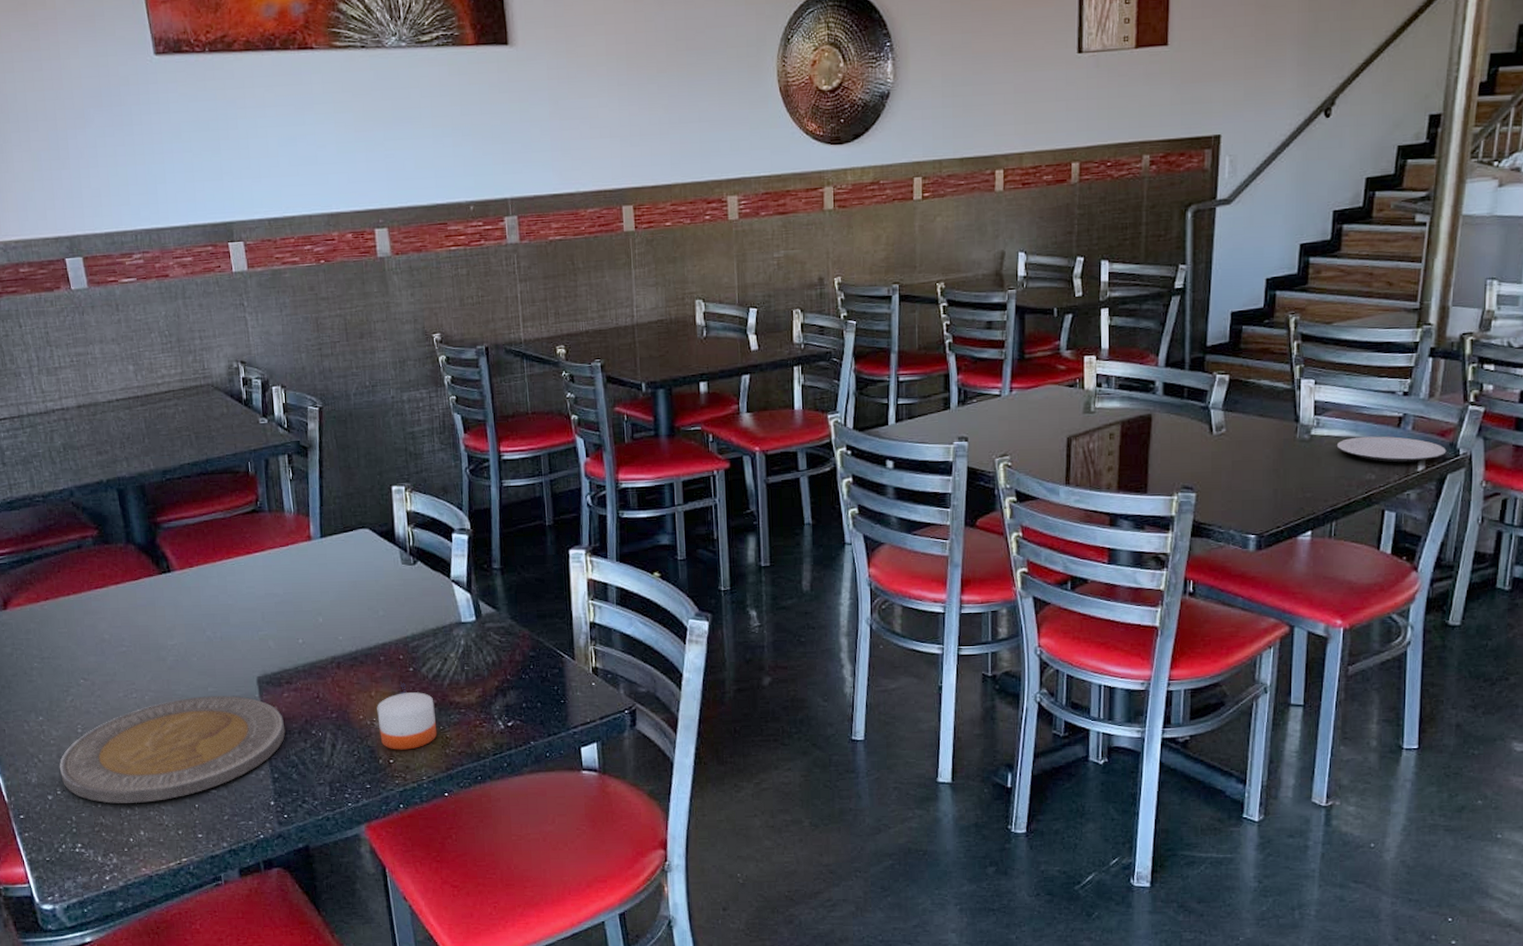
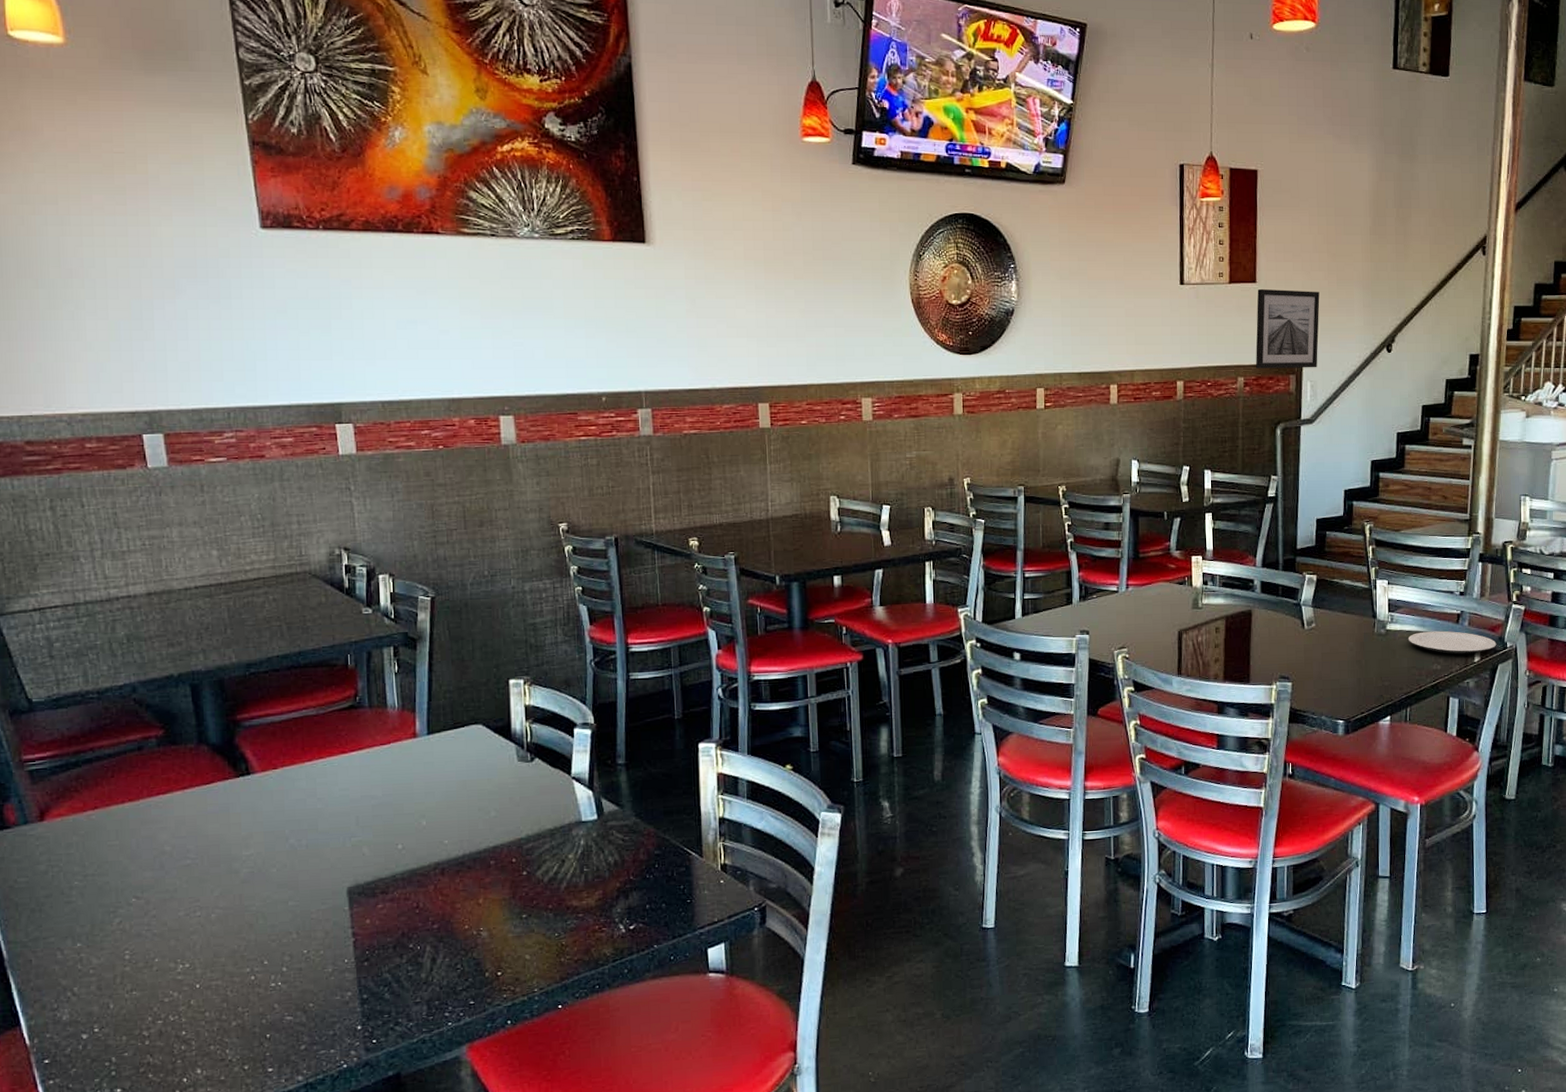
plate: present [59,695,286,804] -> none [98,909,378,1039]
candle: present [377,691,437,750] -> none [484,897,552,961]
wall art: none [1165,50,1244,144] -> present [1256,288,1320,369]

